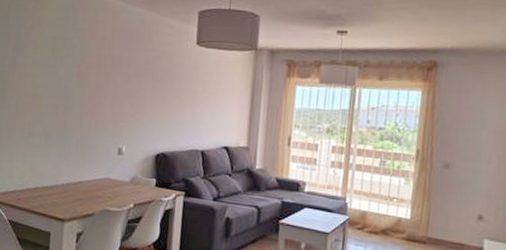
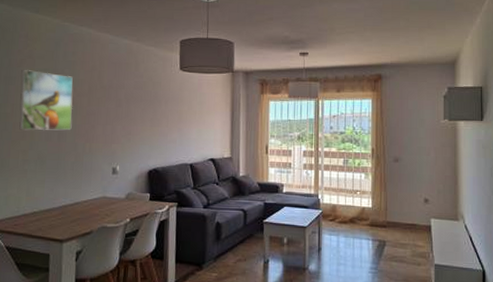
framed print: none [26,36,82,104] -> present [19,69,73,131]

